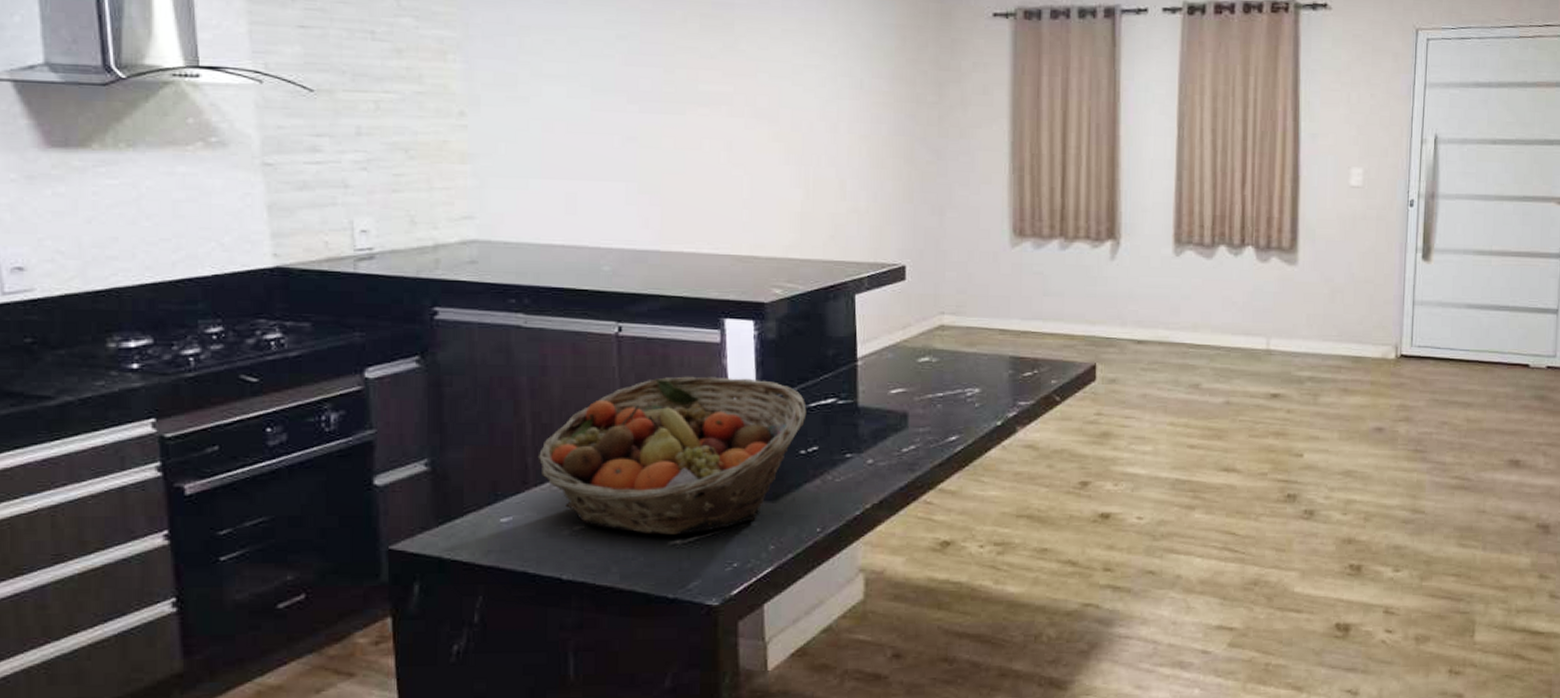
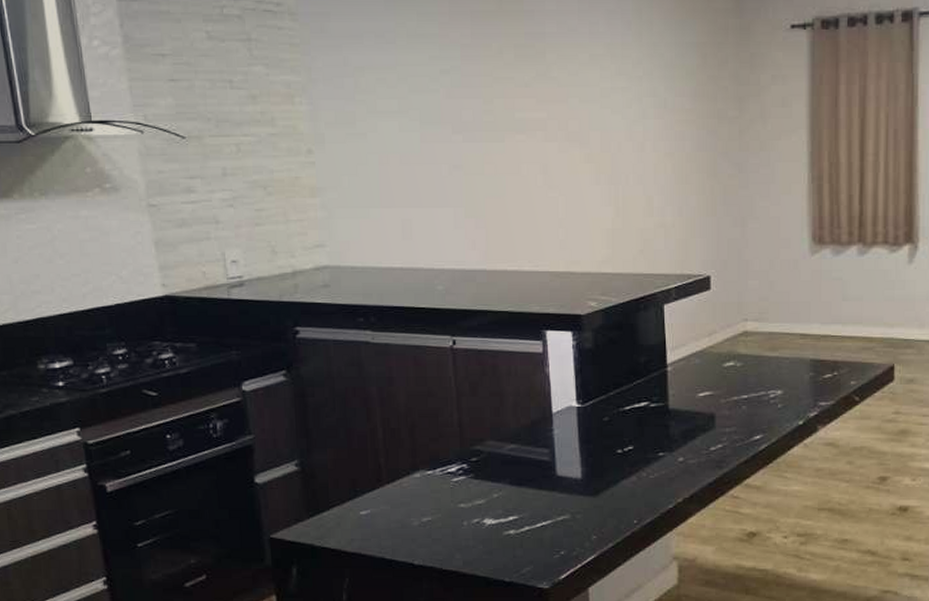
fruit basket: present [537,376,807,535] -> none [388,384,622,526]

